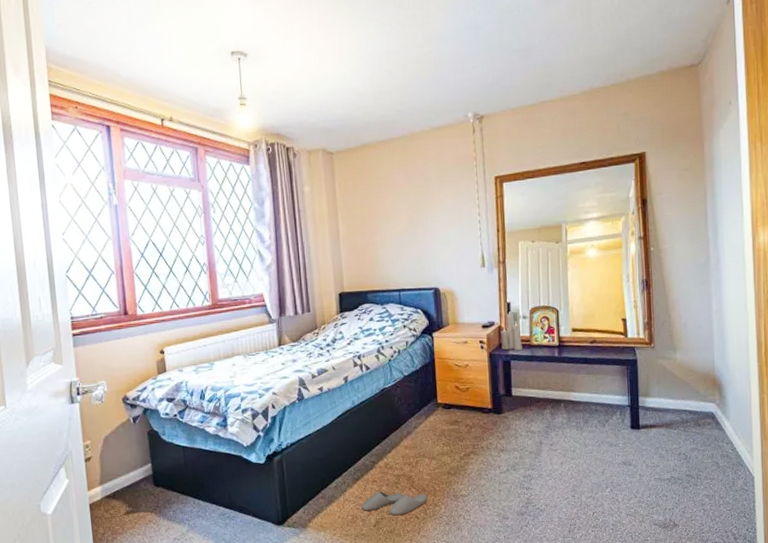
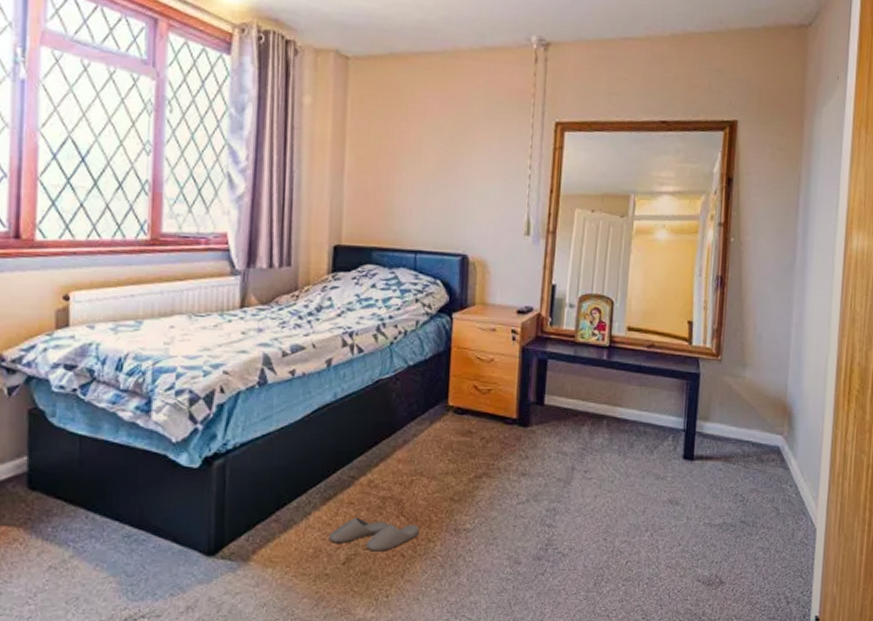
candle: present [501,311,522,351] -> none [538,296,565,348]

